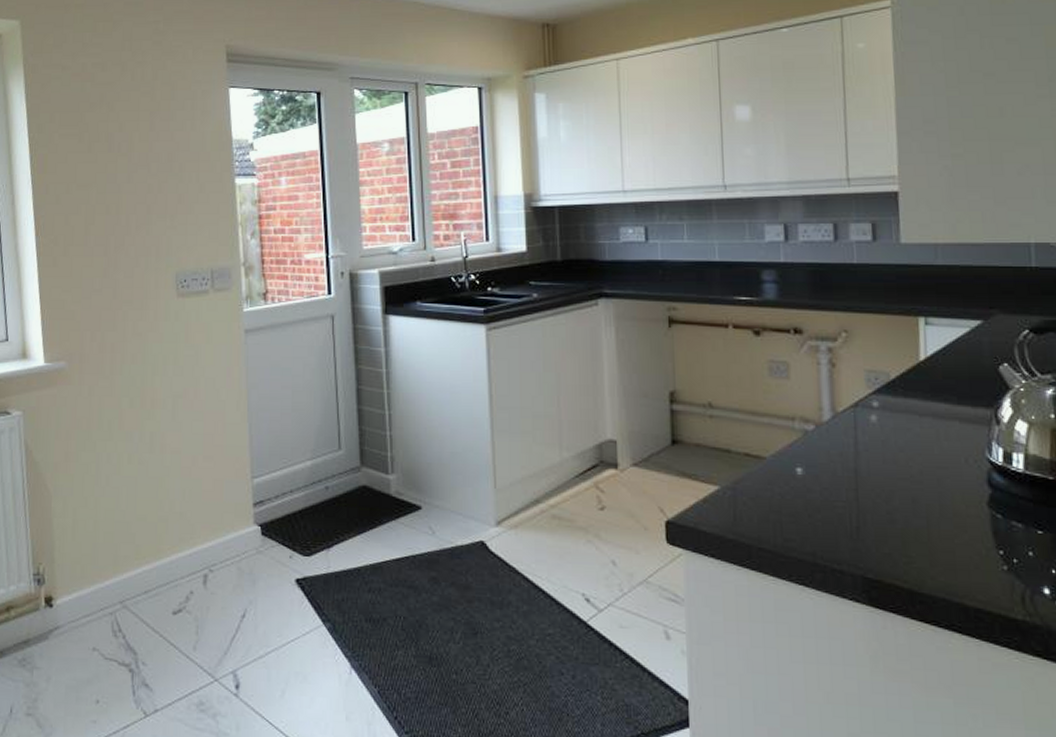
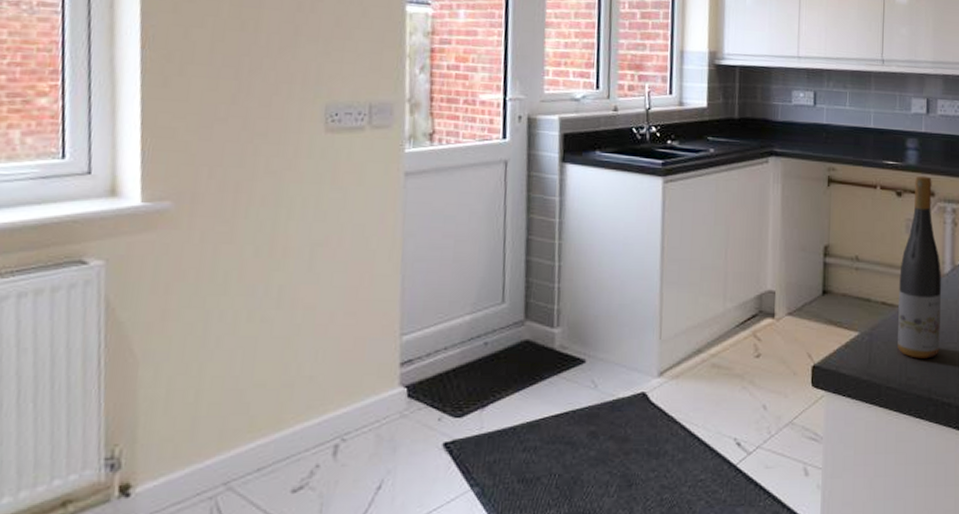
wine bottle: none [764,311,824,518] -> present [898,176,942,359]

